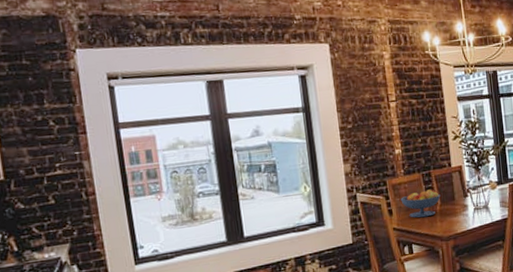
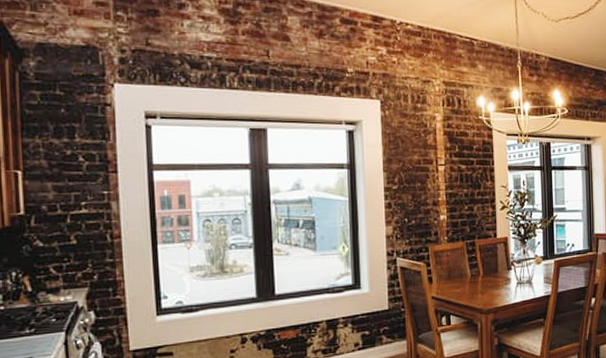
fruit bowl: present [400,189,441,218] -> none [442,259,484,288]

